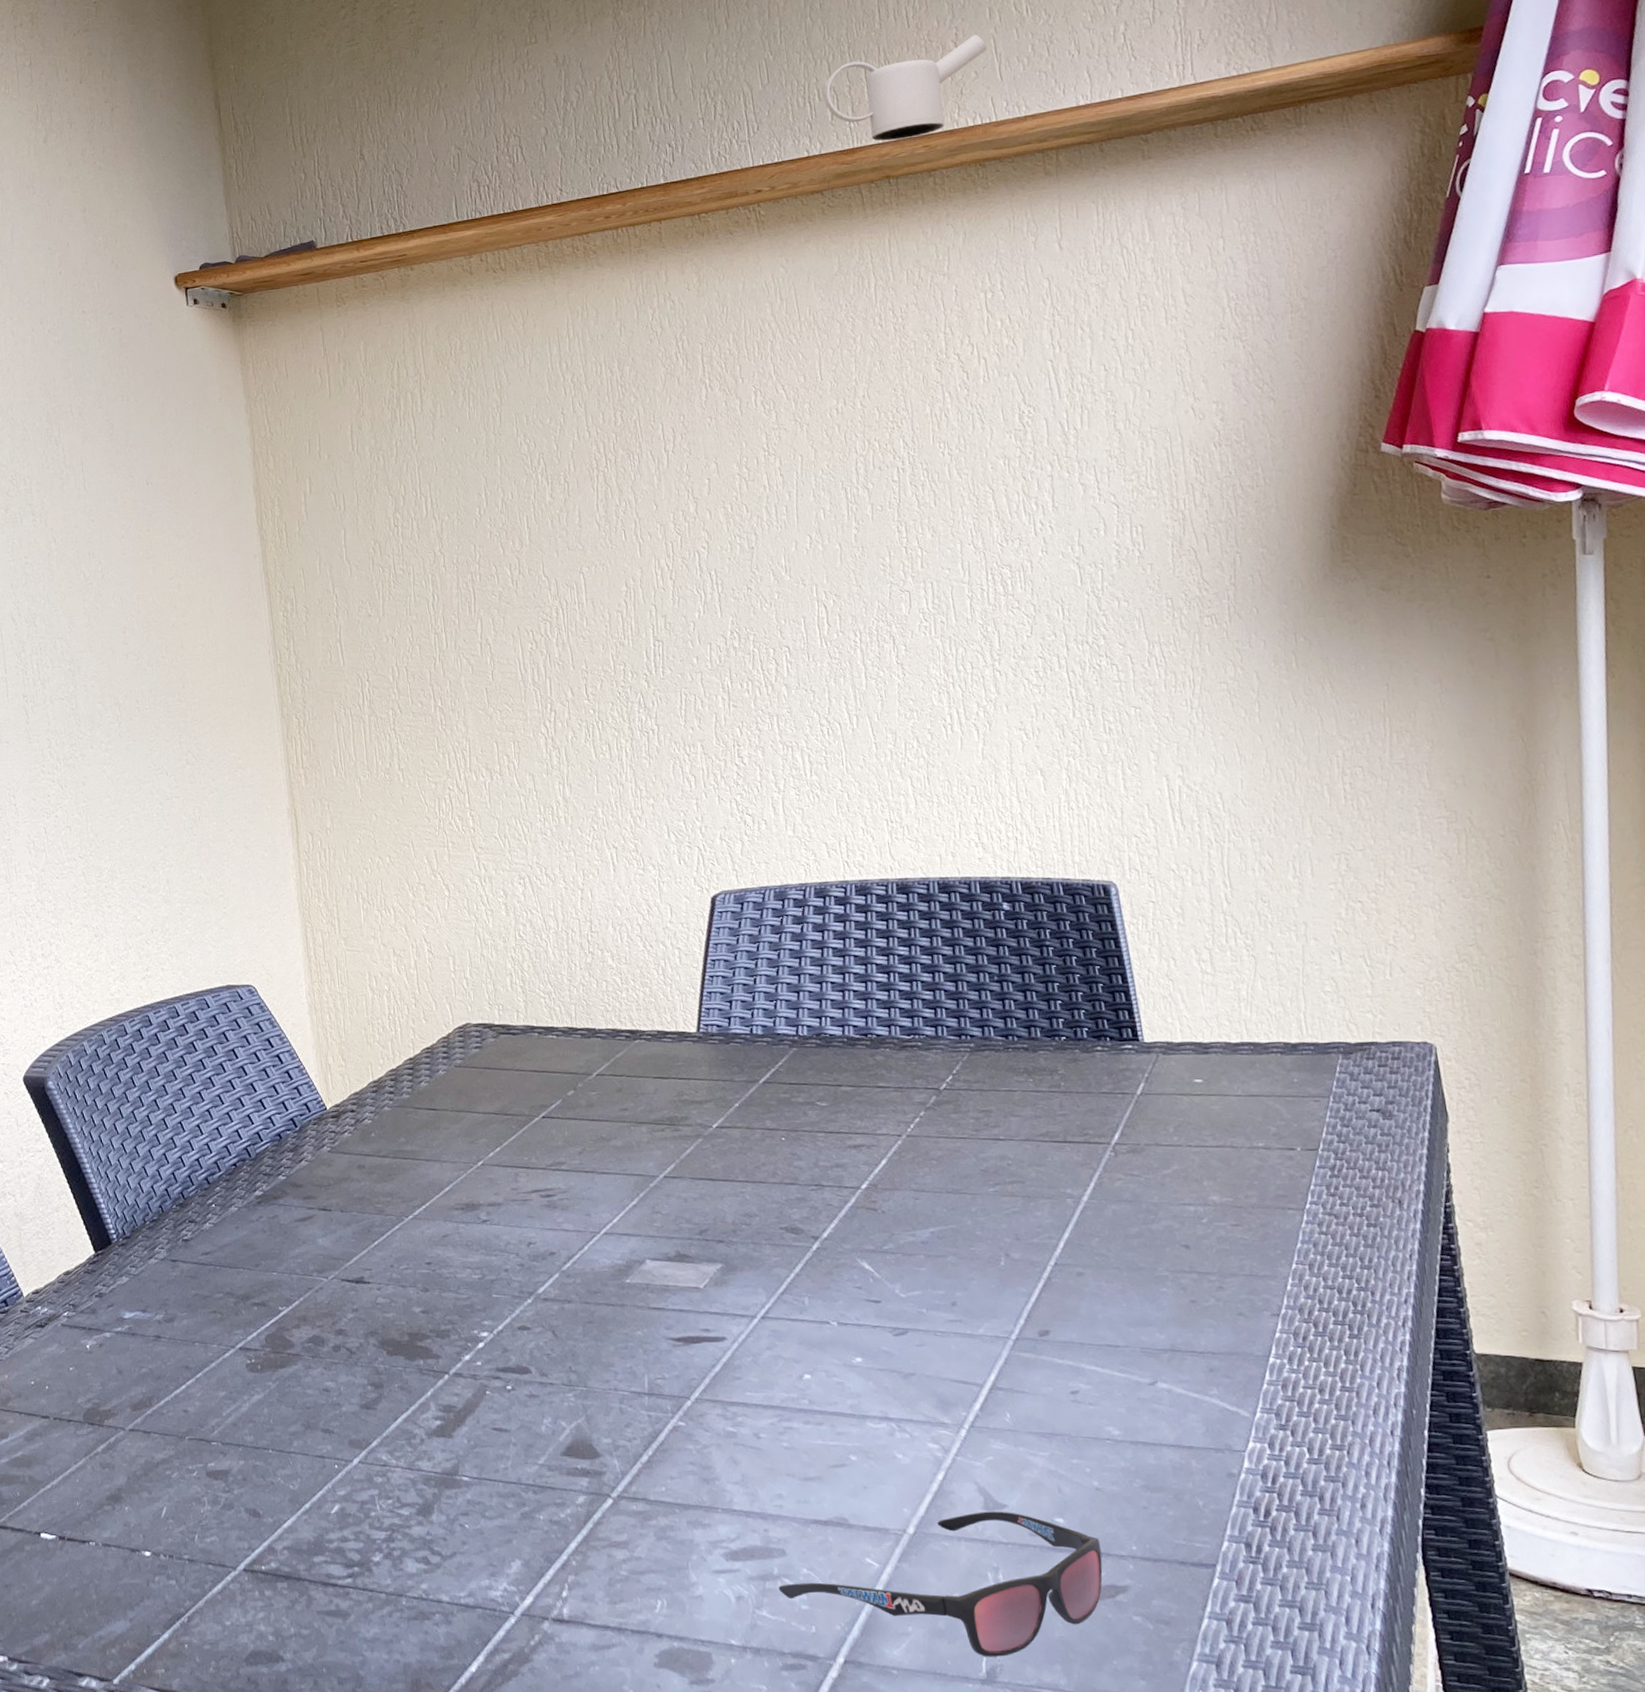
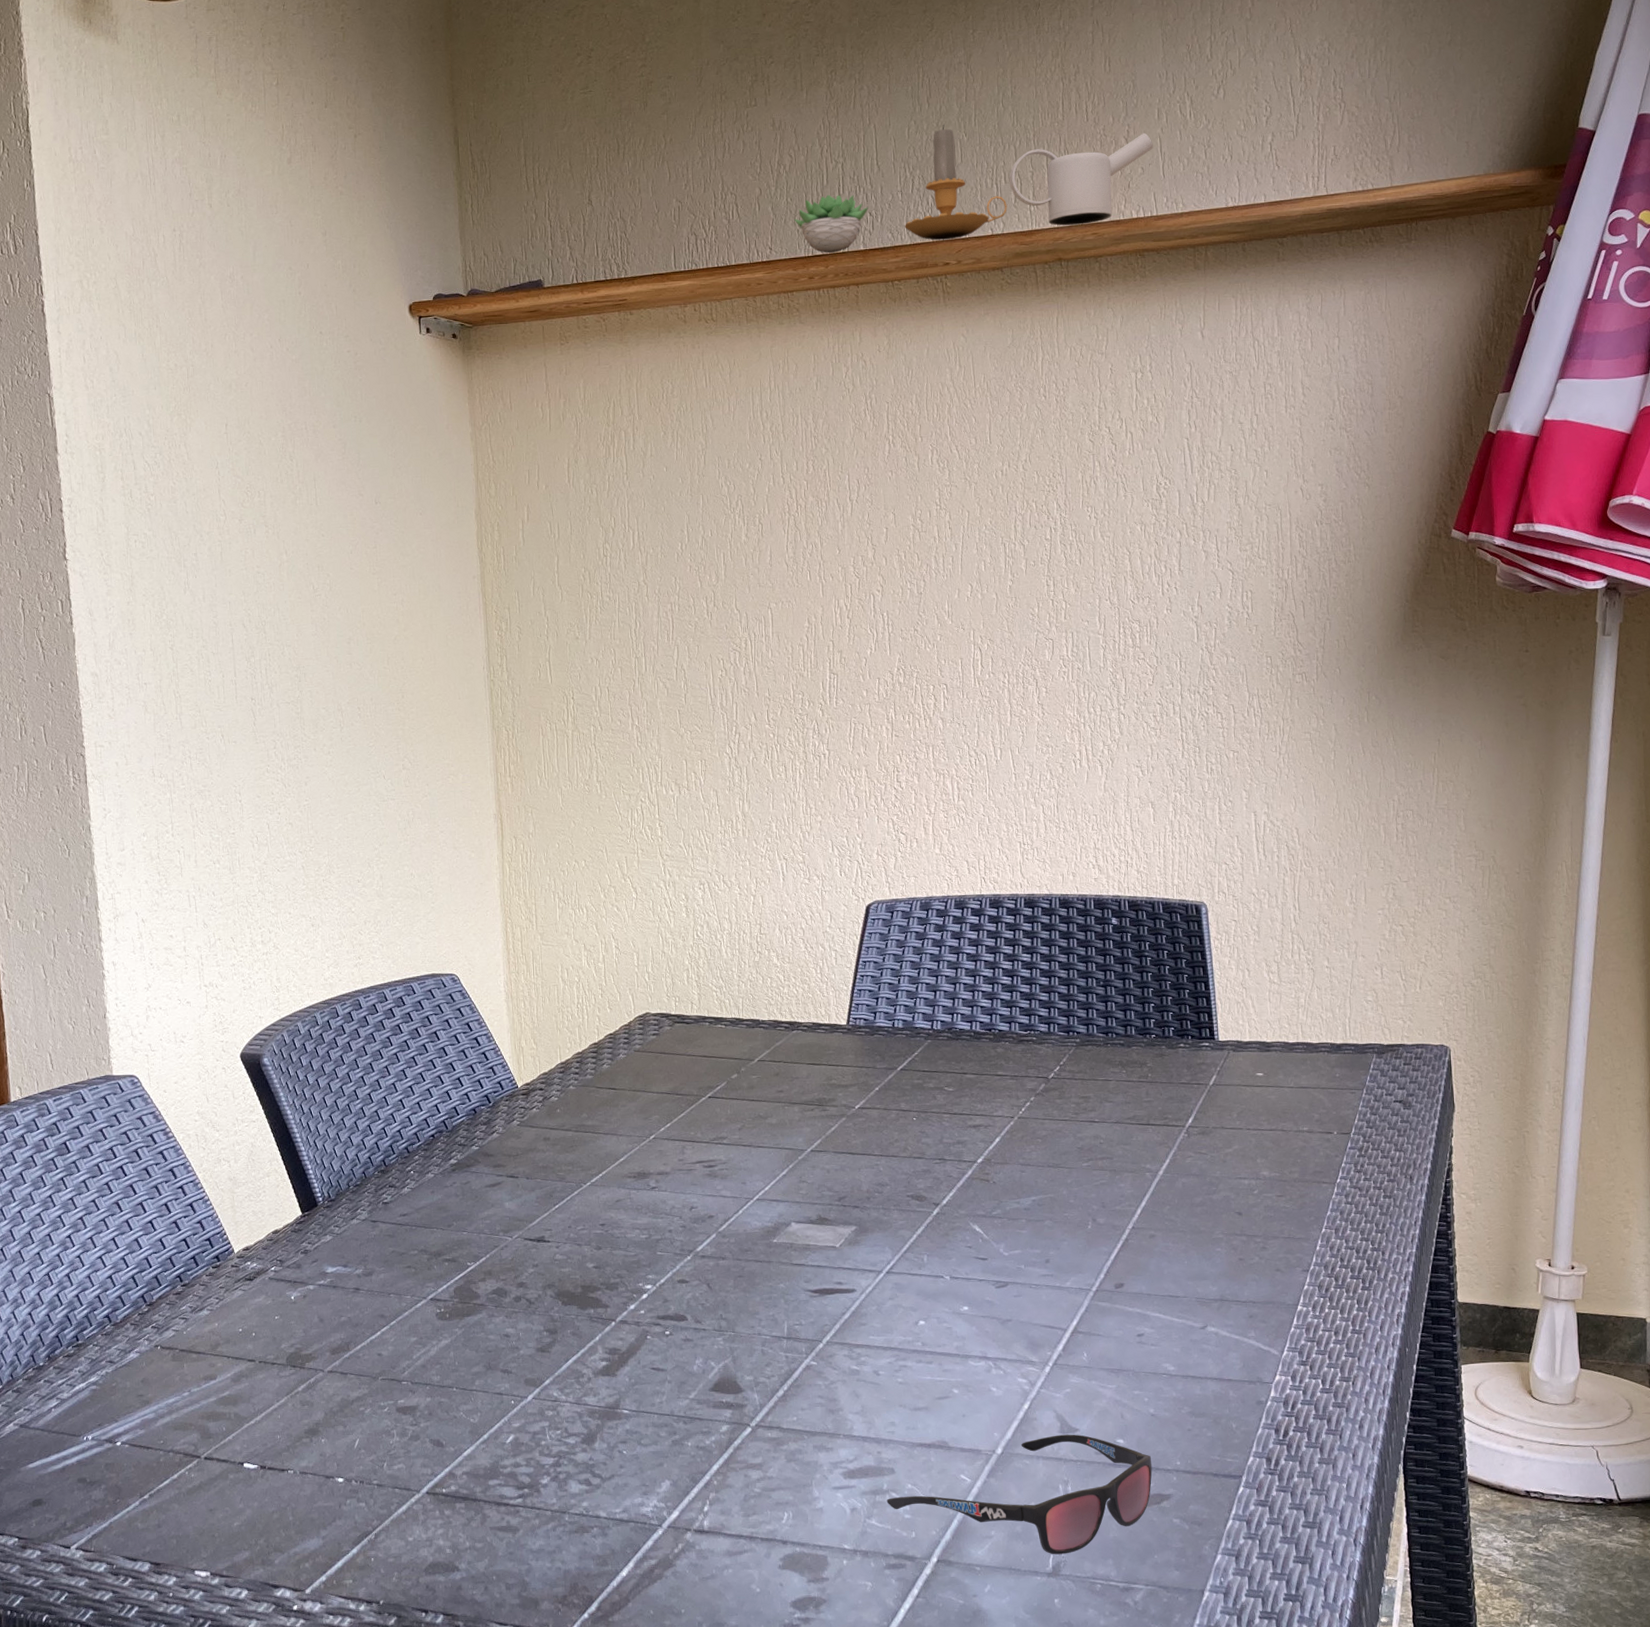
succulent plant: none [585,127,667,190] -> present [794,194,868,253]
candle: none [709,44,824,168] -> present [905,124,1007,241]

